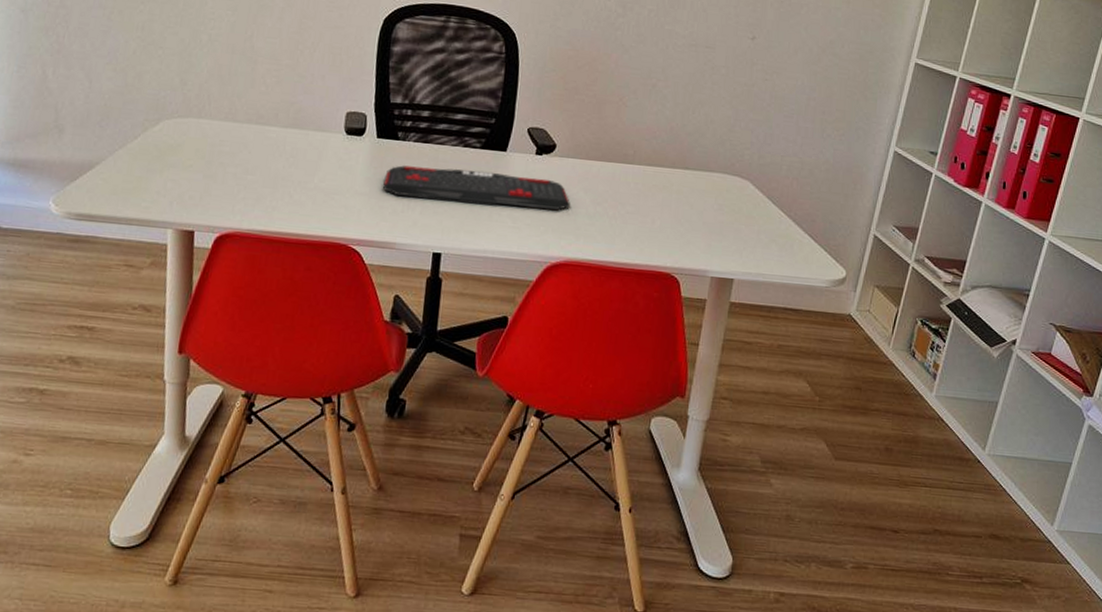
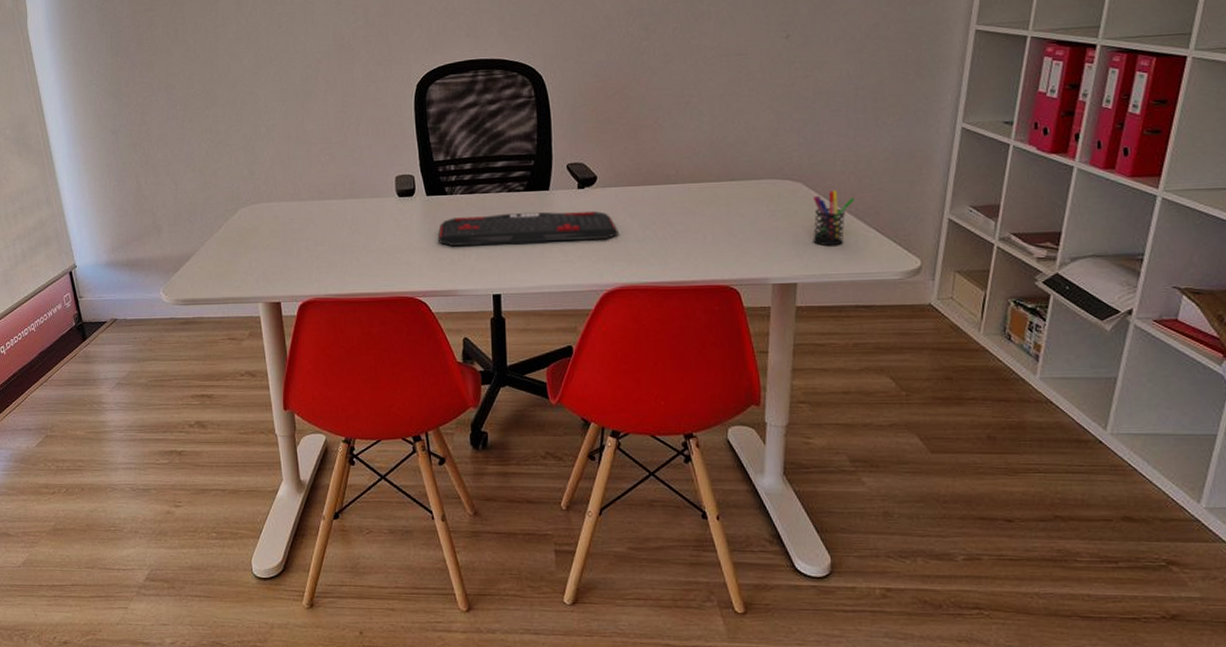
pen holder: none [753,193,795,247] -> present [813,190,855,246]

